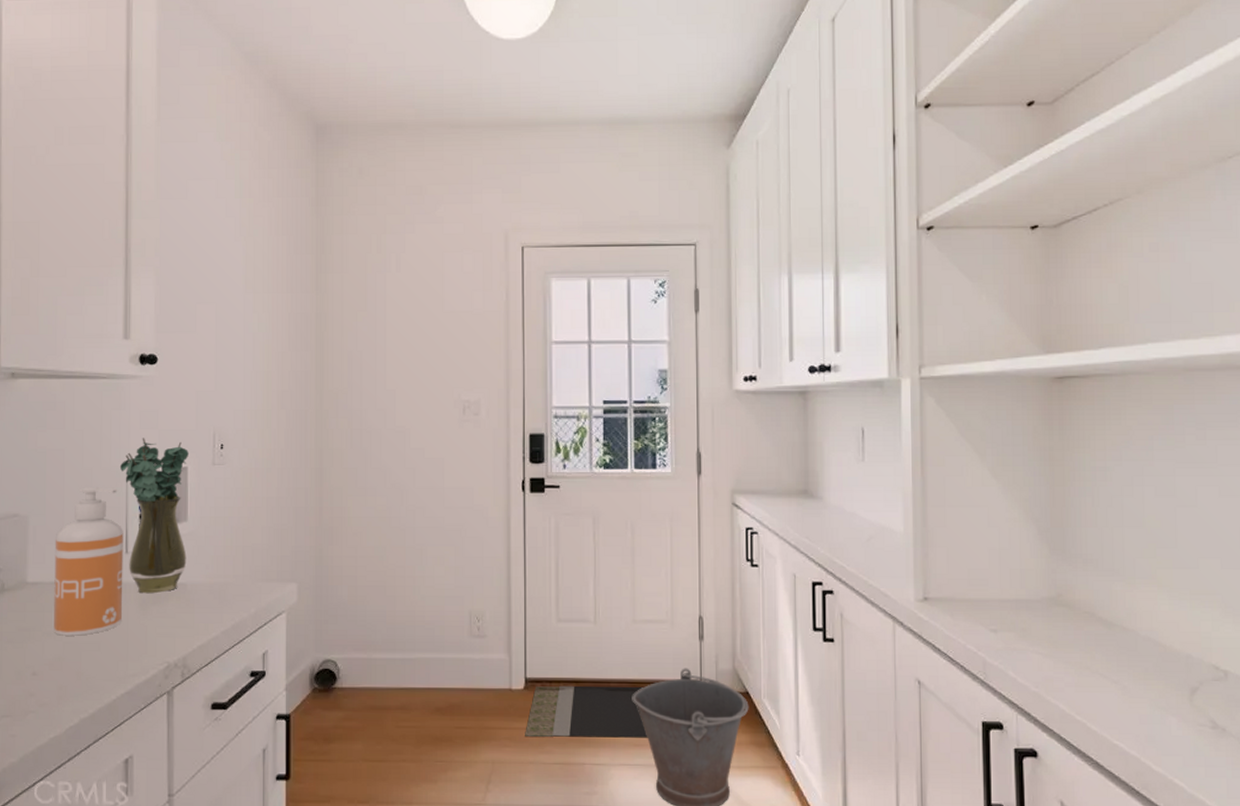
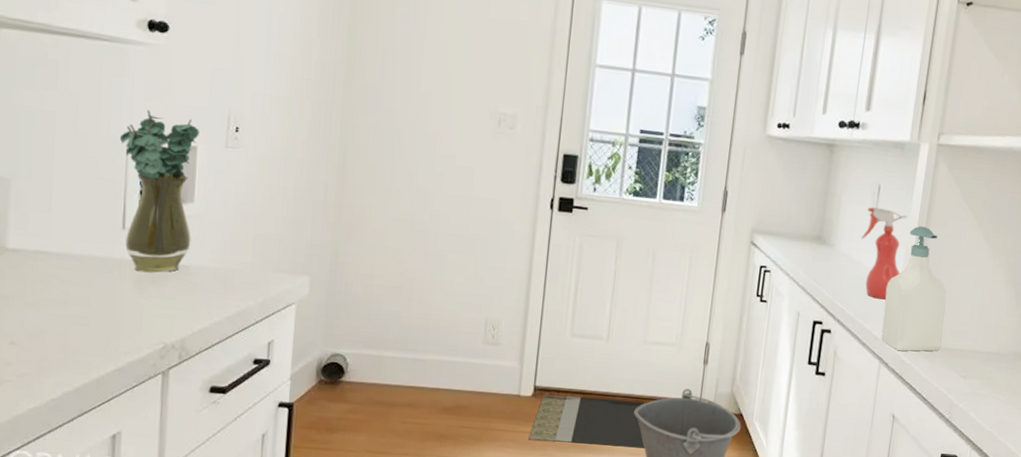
soap dispenser: present [54,486,123,636] -> none [36,155,121,309]
spray bottle: none [850,452,901,551] -> present [860,206,907,300]
soap bottle: none [888,467,961,608] -> present [881,225,946,352]

